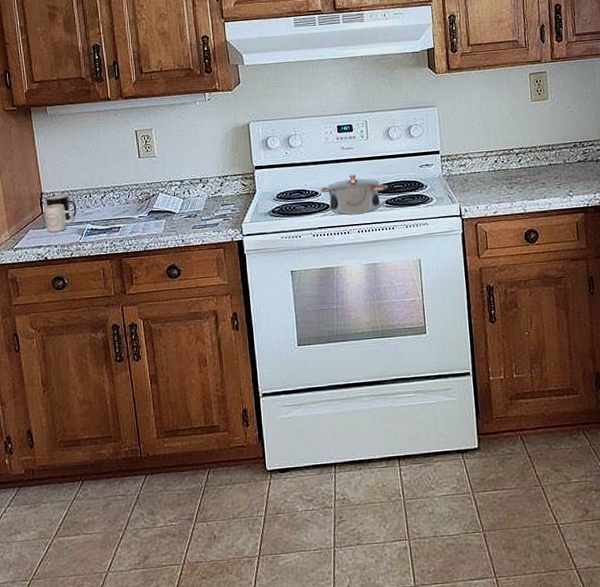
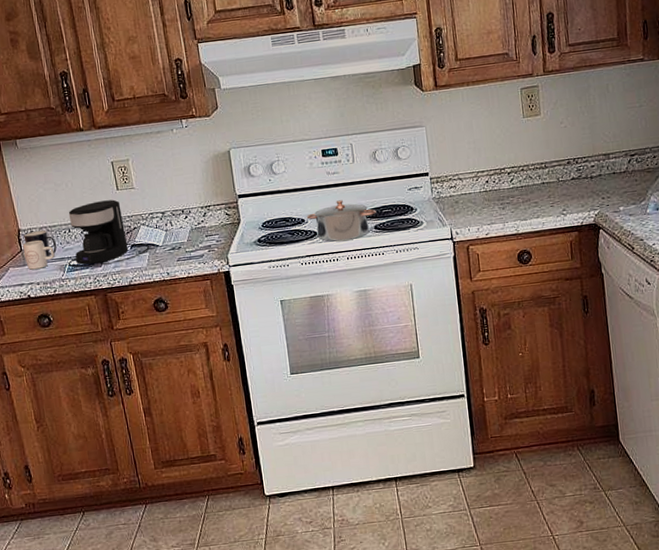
coffee maker: none [86,167,167,232] -> present [67,199,150,268]

